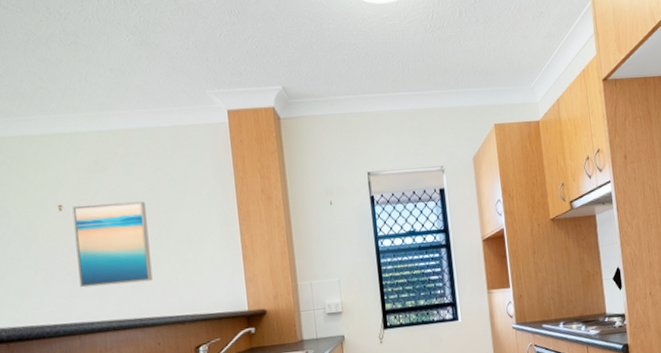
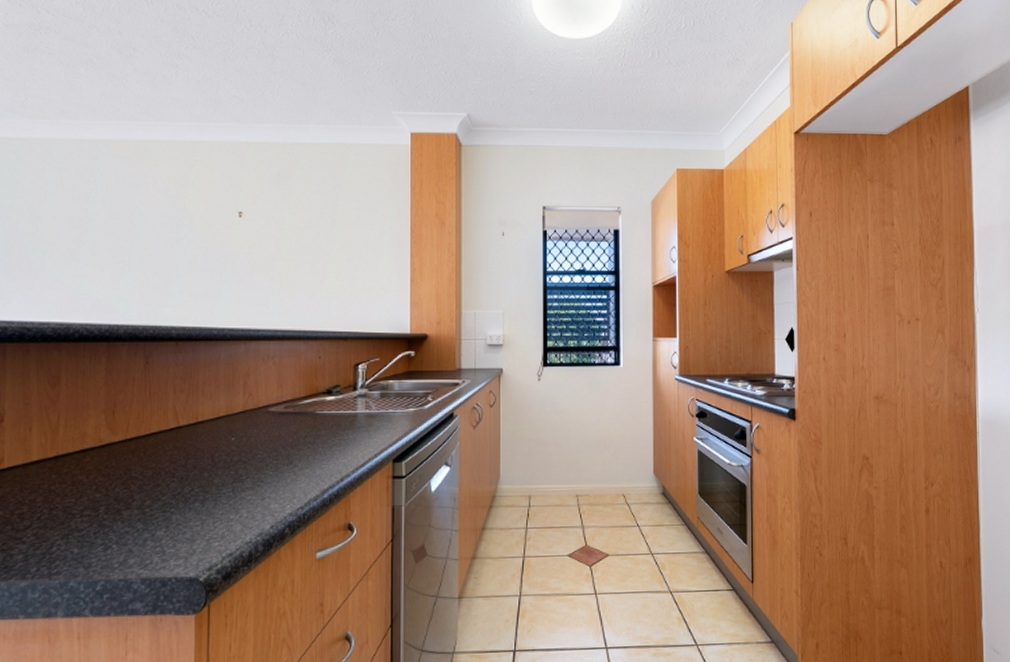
wall art: present [72,200,153,288] -> none [251,214,321,295]

